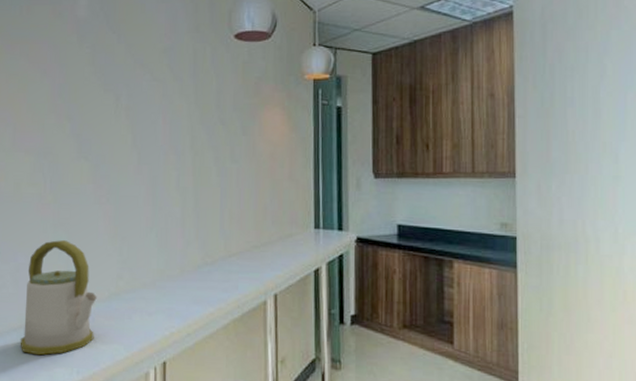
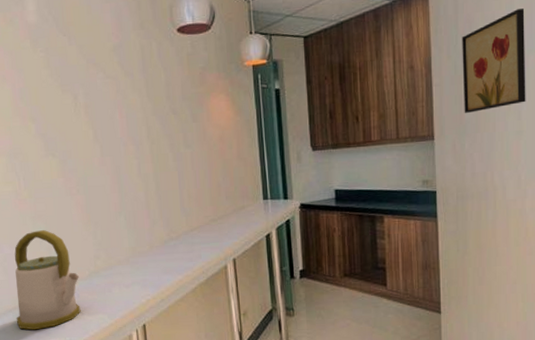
wall art: none [550,41,624,151] -> present [462,9,526,113]

